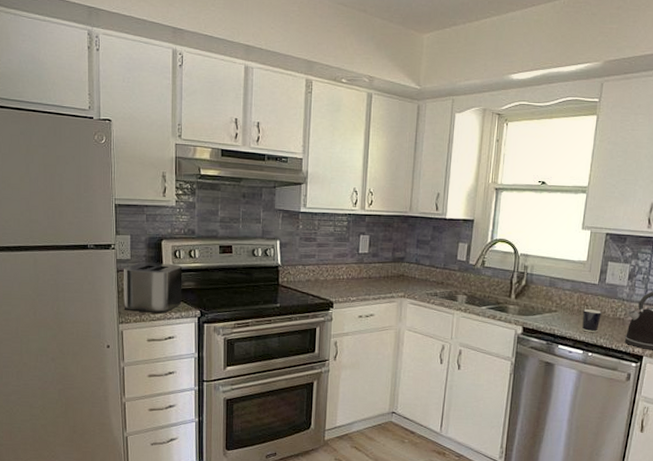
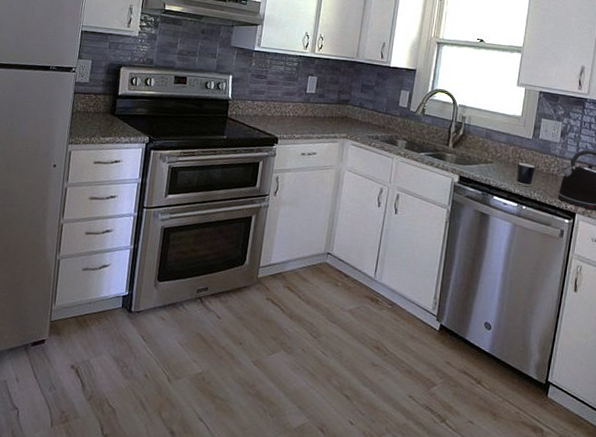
toaster: present [124,262,183,313] -> none [75,87,137,137]

